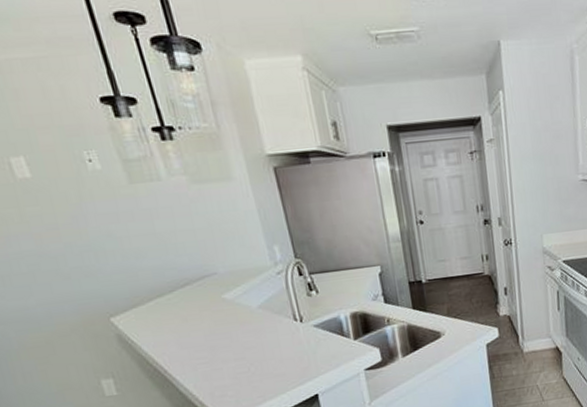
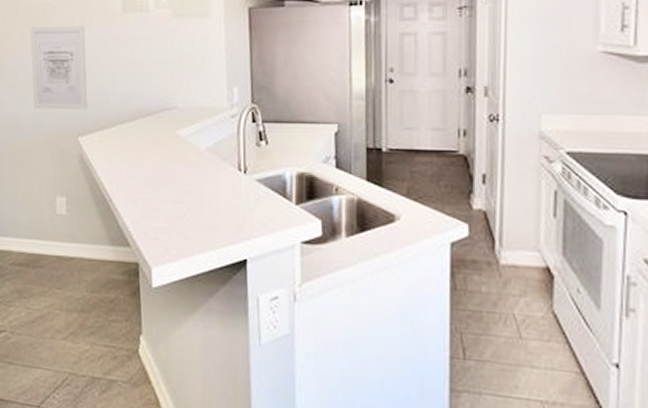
wall art: none [10,202,113,298] -> present [30,26,88,110]

